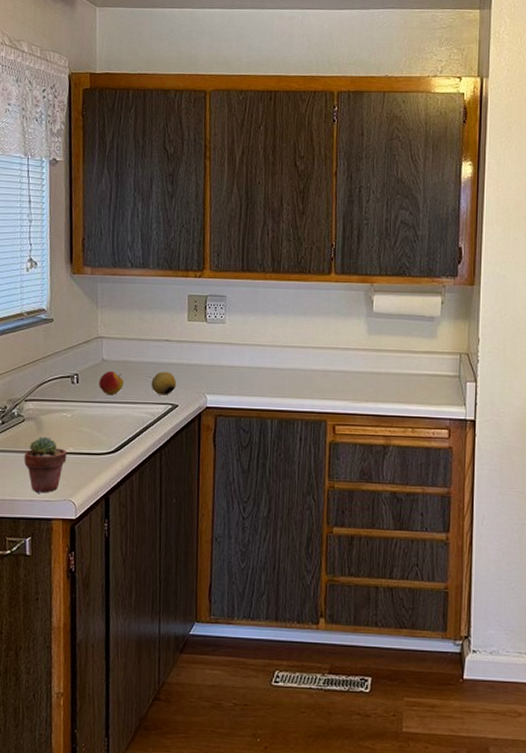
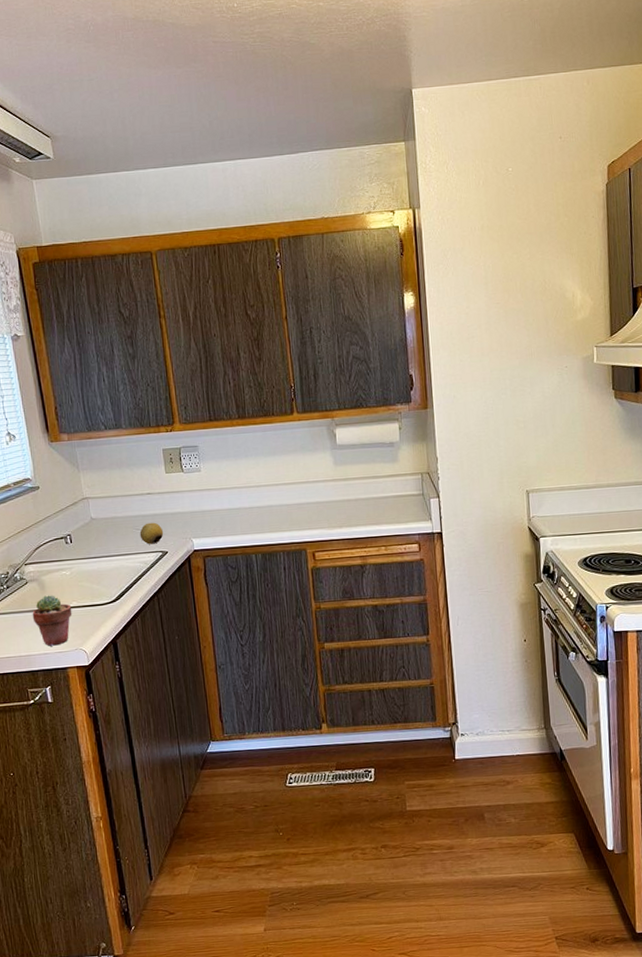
apple: present [99,370,124,396] -> none [91,527,114,551]

